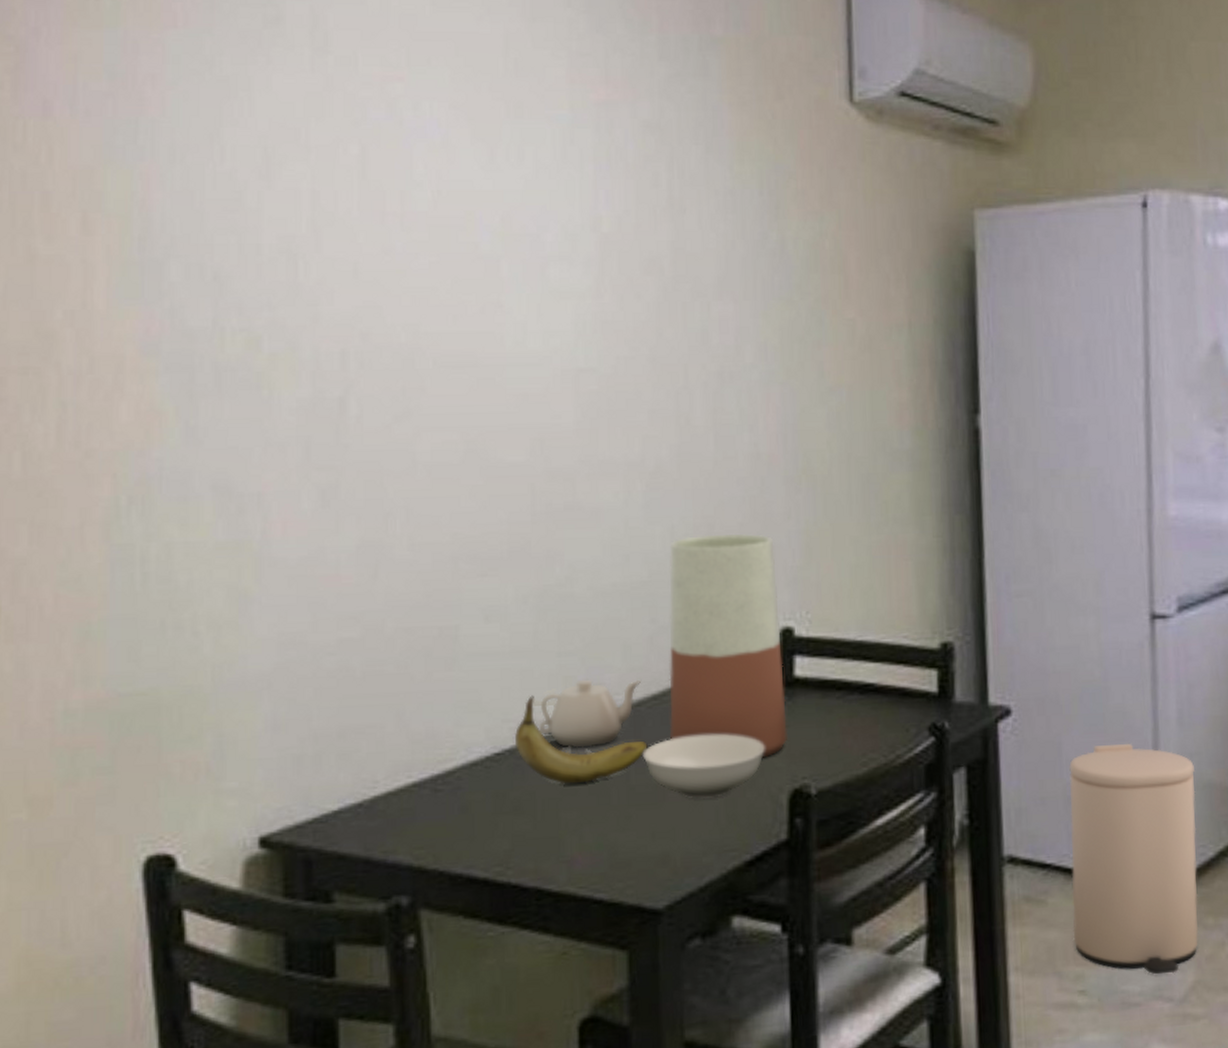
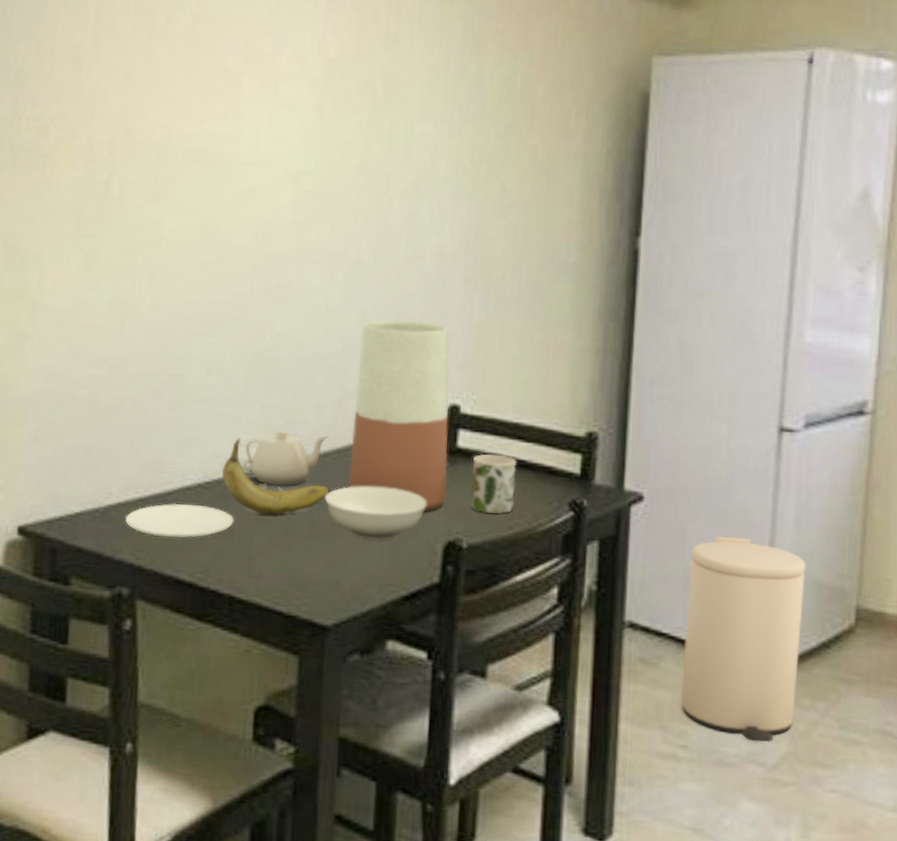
plate: none [398,782,534,828] -> present [125,503,234,538]
mug: none [813,680,866,751] -> present [470,454,517,515]

